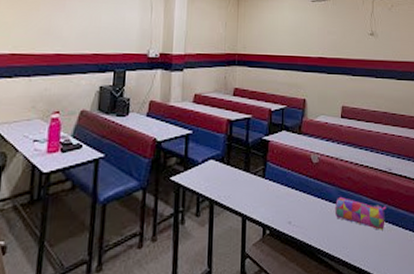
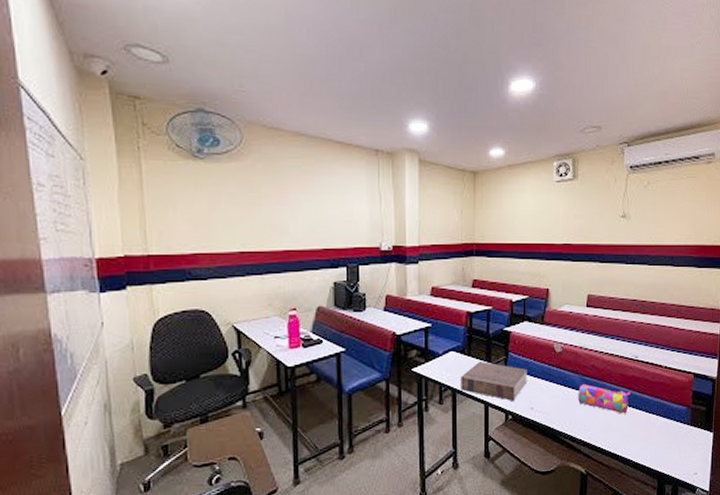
book: none [218,171,285,214] -> present [461,362,527,401]

